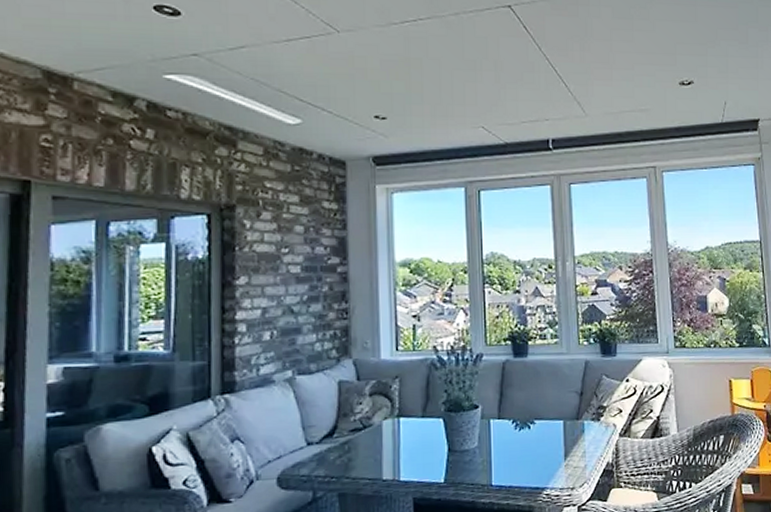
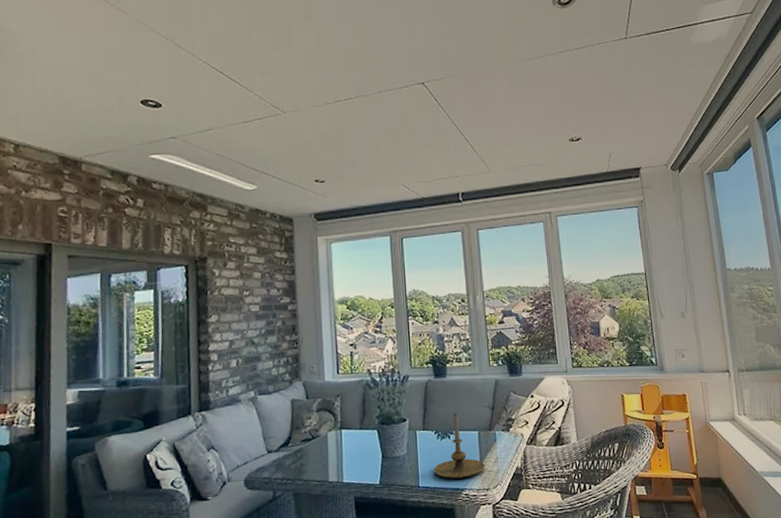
candle holder: none [509,398,570,476] -> present [433,412,485,479]

